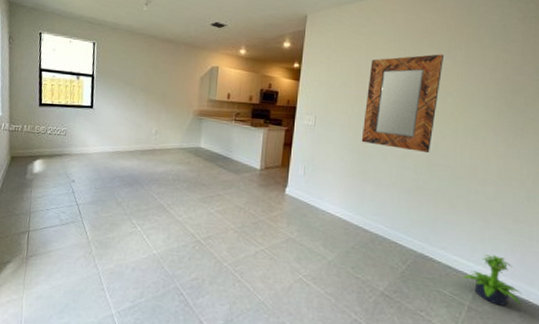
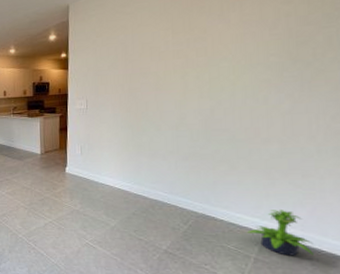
home mirror: present [361,54,443,154] -> none [133,19,215,120]

